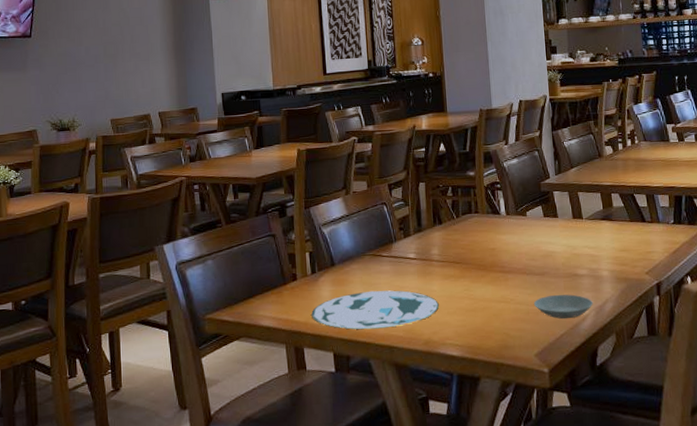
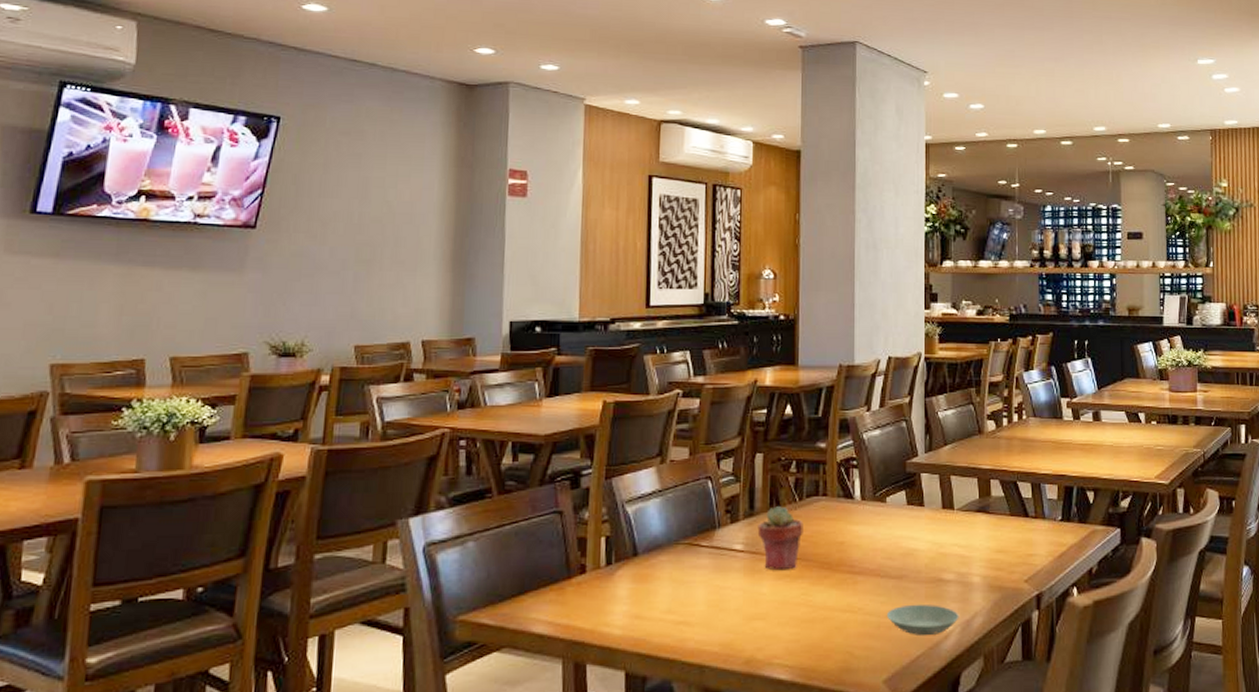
plate: present [311,290,439,330] -> none [601,590,767,642]
potted succulent: none [425,223,462,272] -> present [757,506,803,571]

